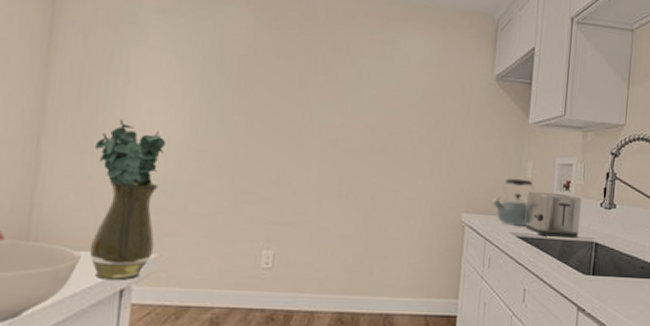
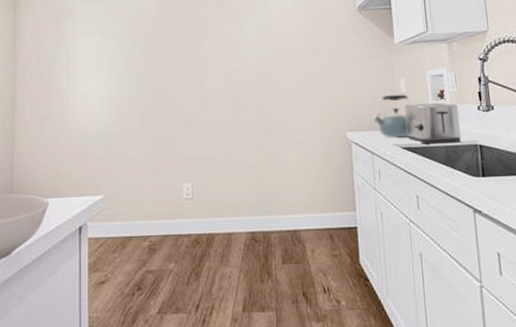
vase: present [88,120,165,281] -> none [51,91,100,220]

